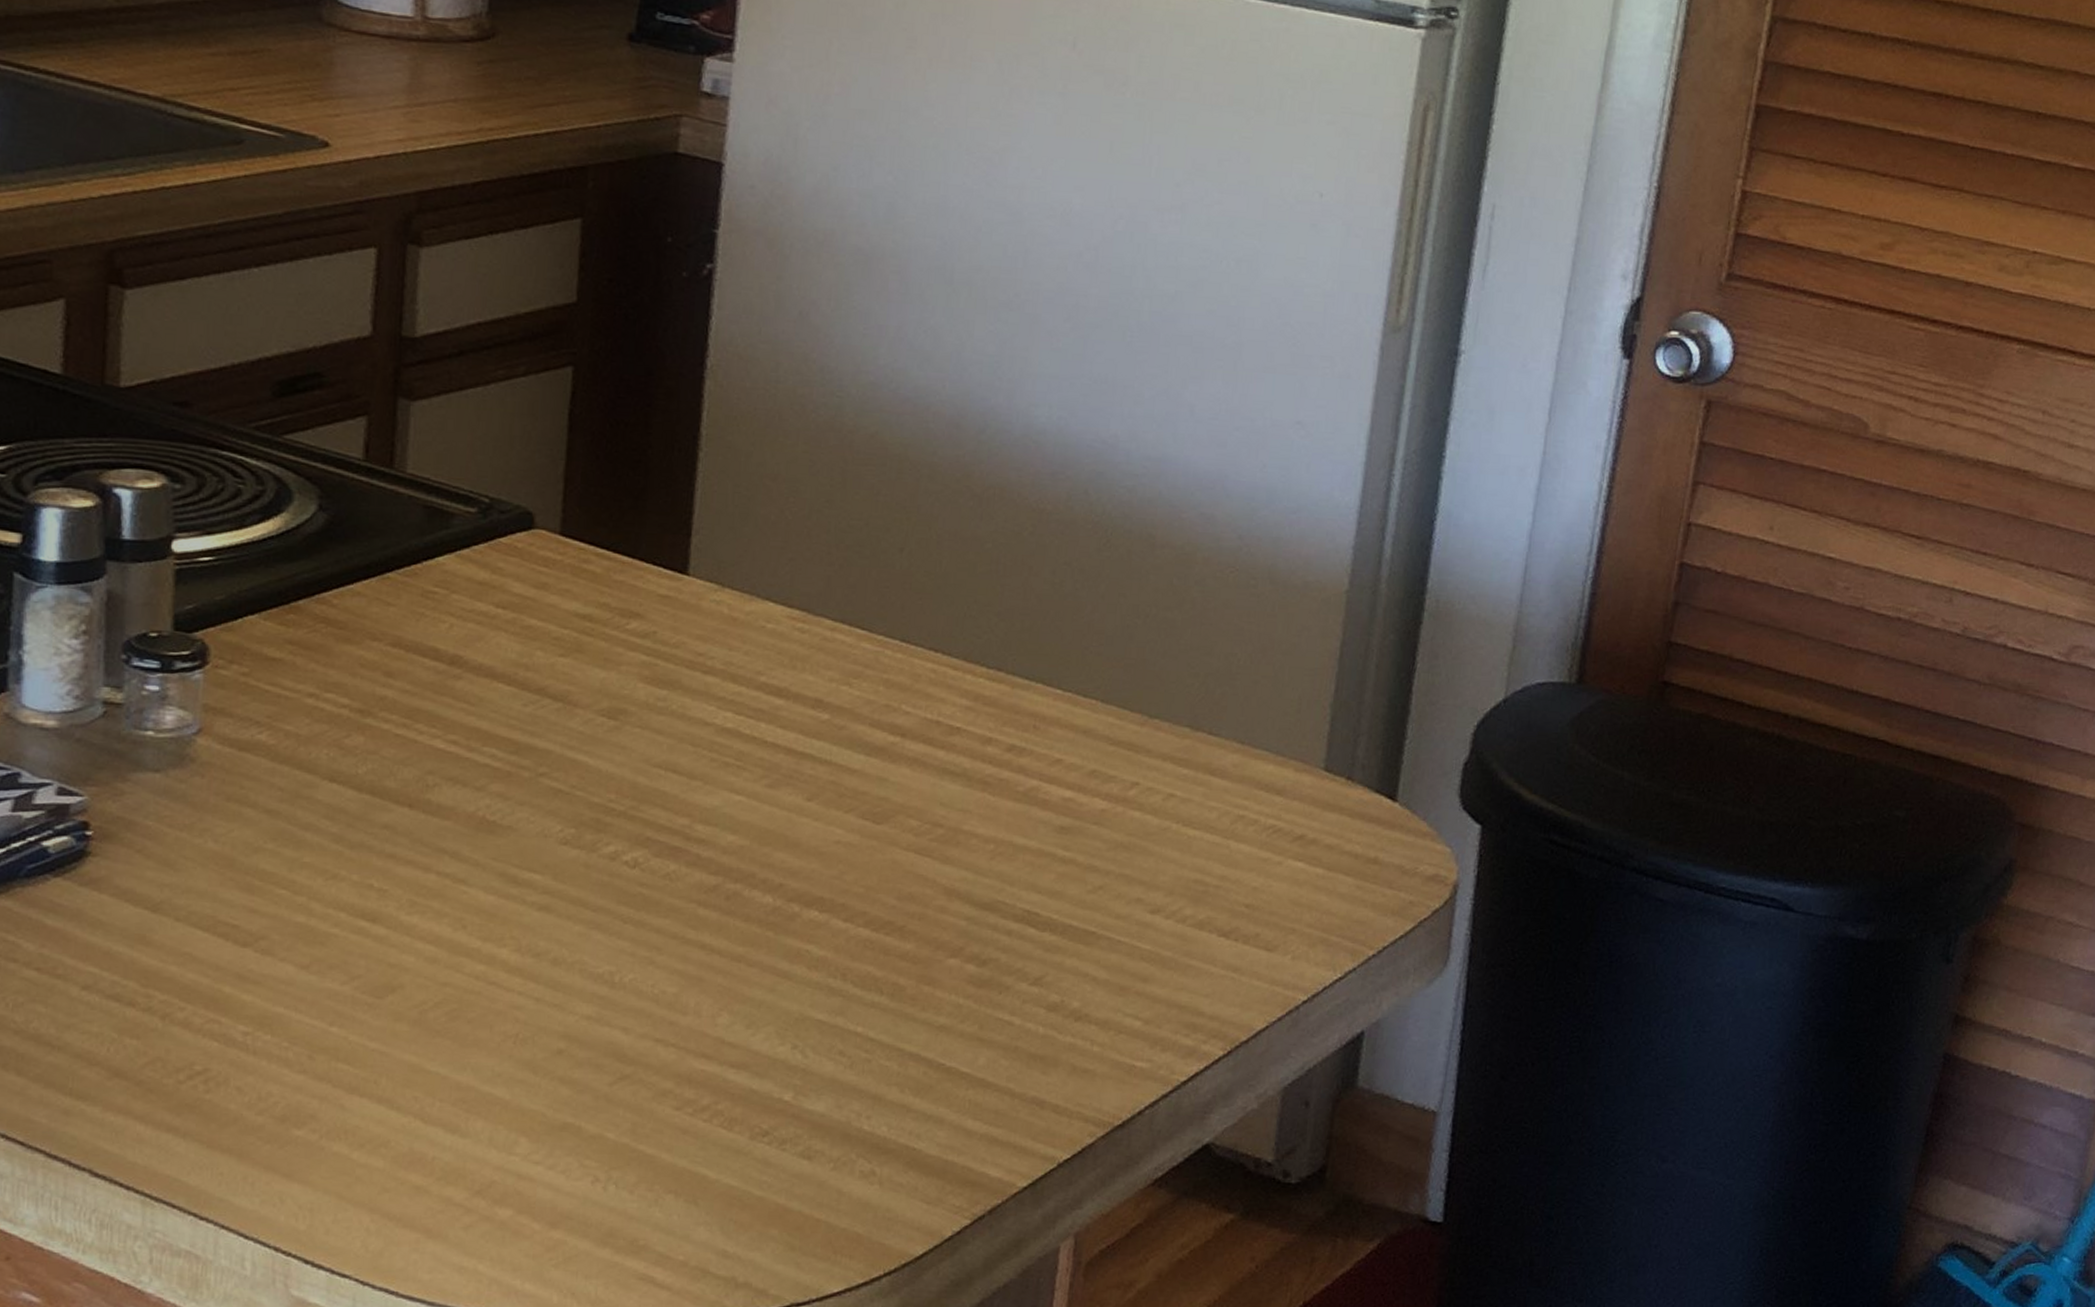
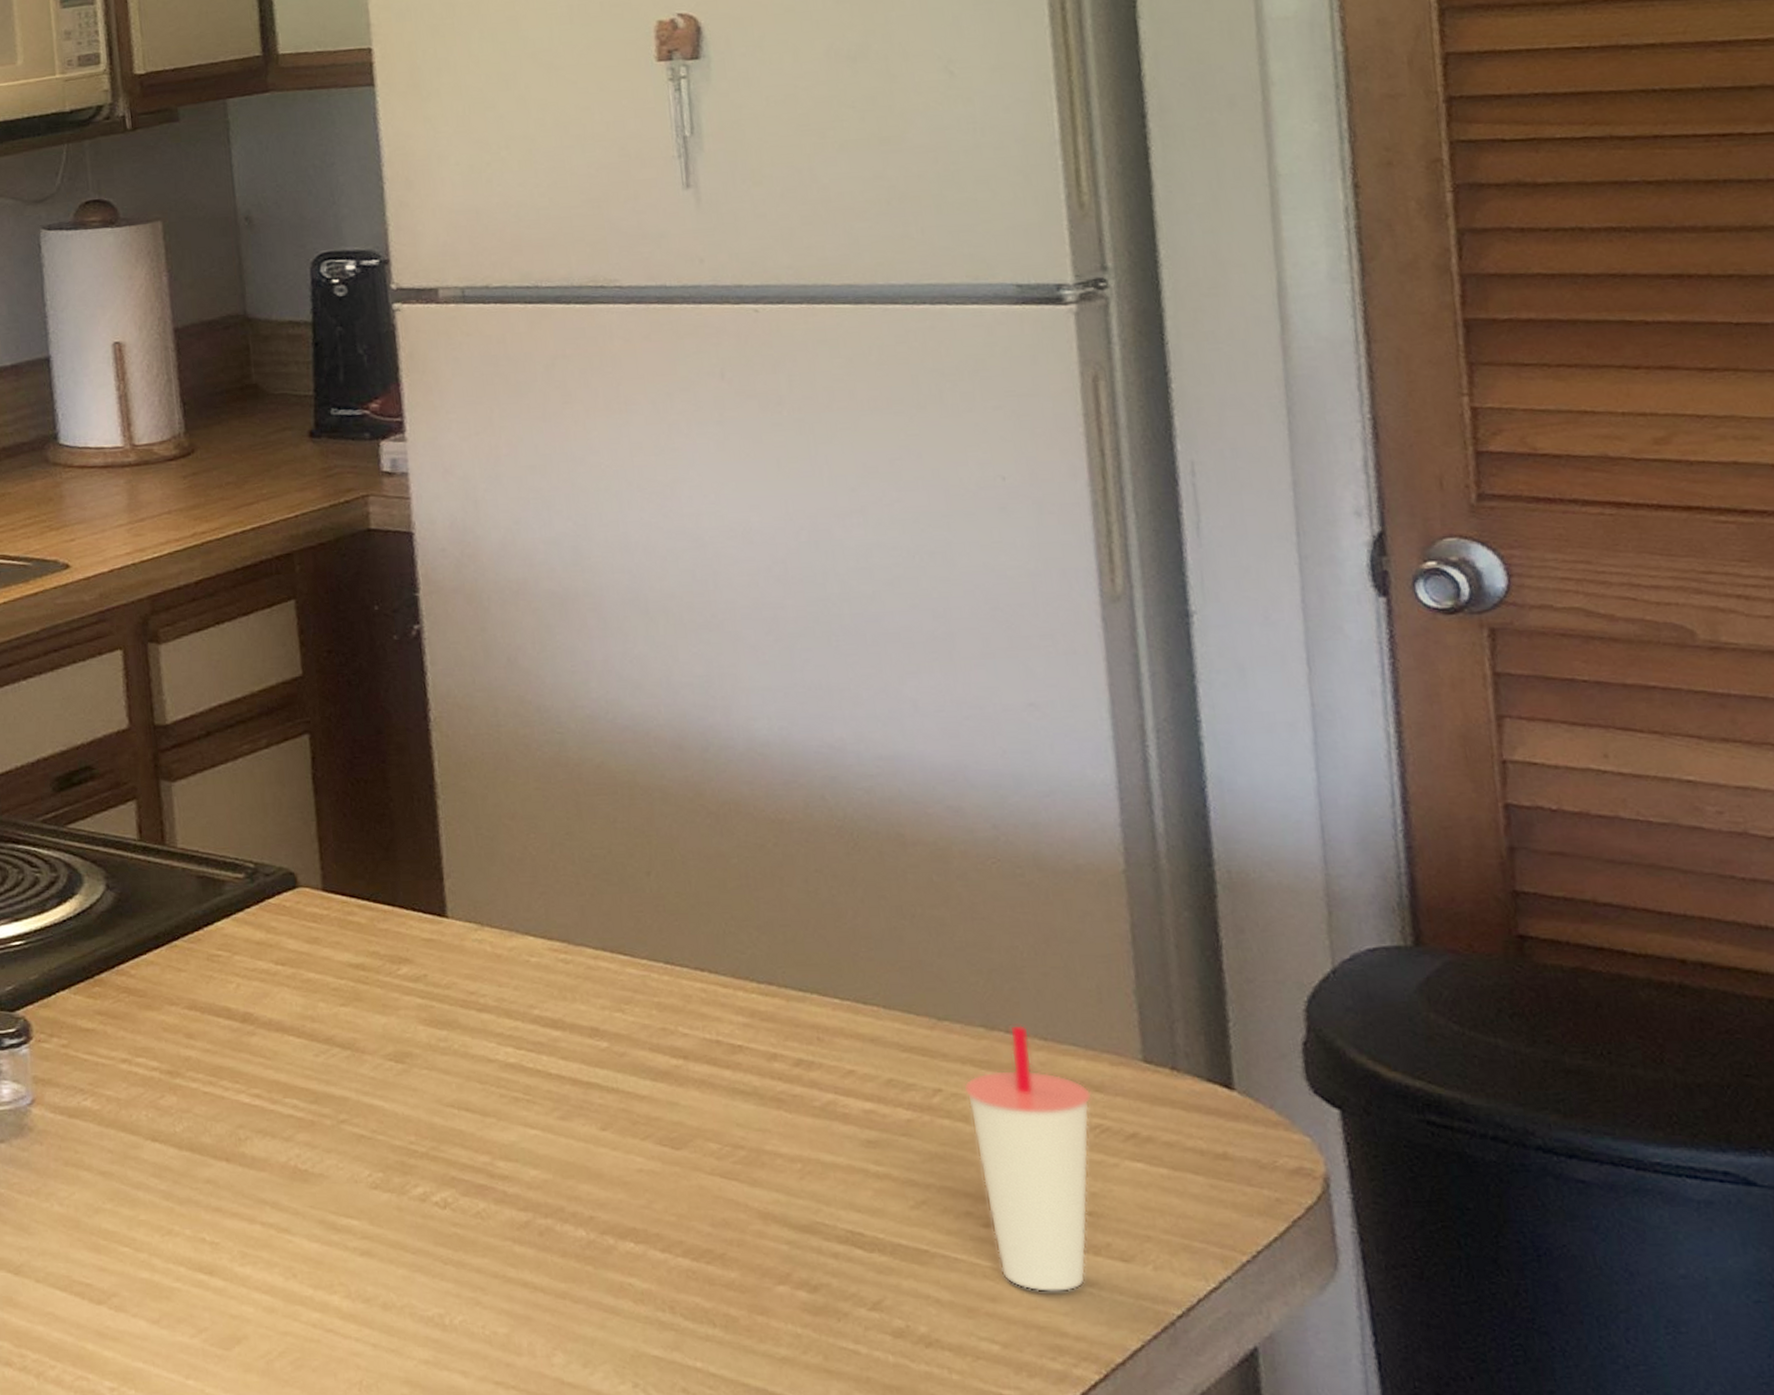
cup: none [1157,727,1273,976] -> present [964,1024,1092,1293]

